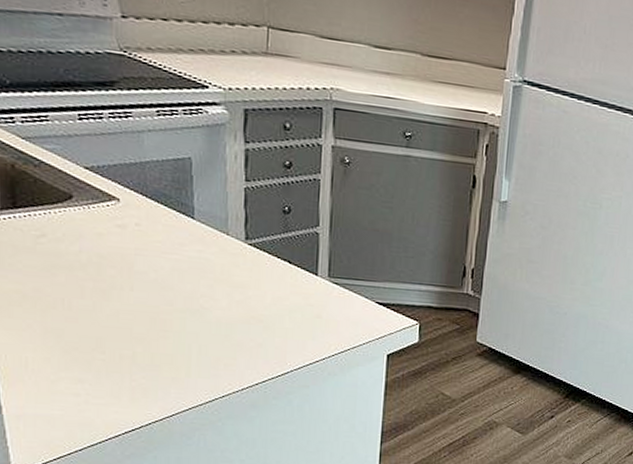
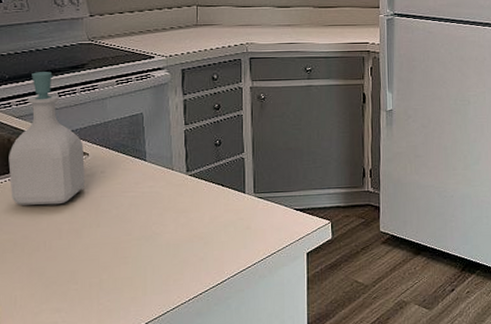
soap bottle: none [13,81,116,257] -> present [8,72,86,205]

